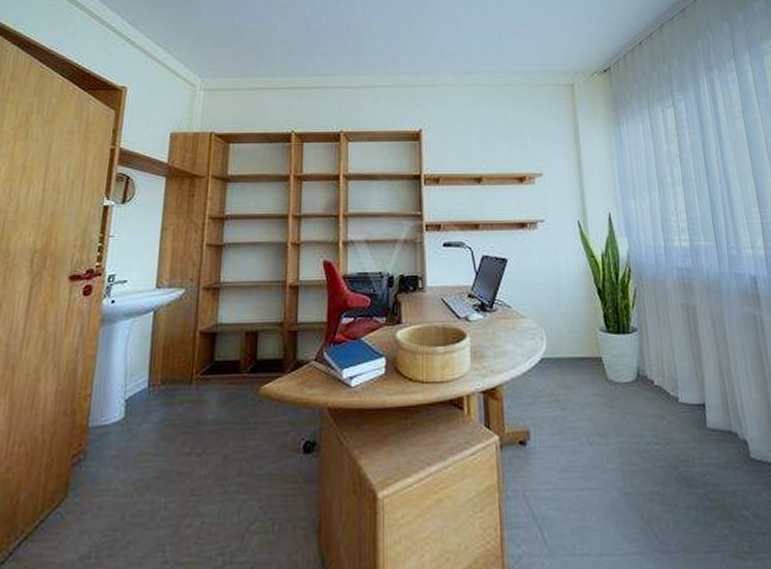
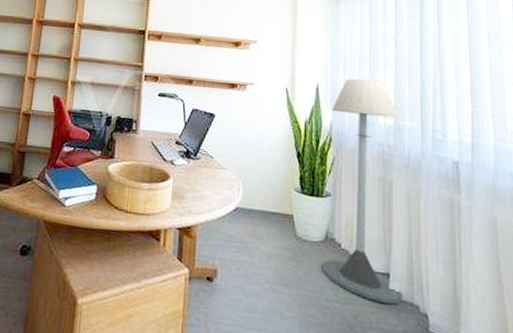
floor lamp: none [626,201,721,436] -> present [322,78,403,304]

